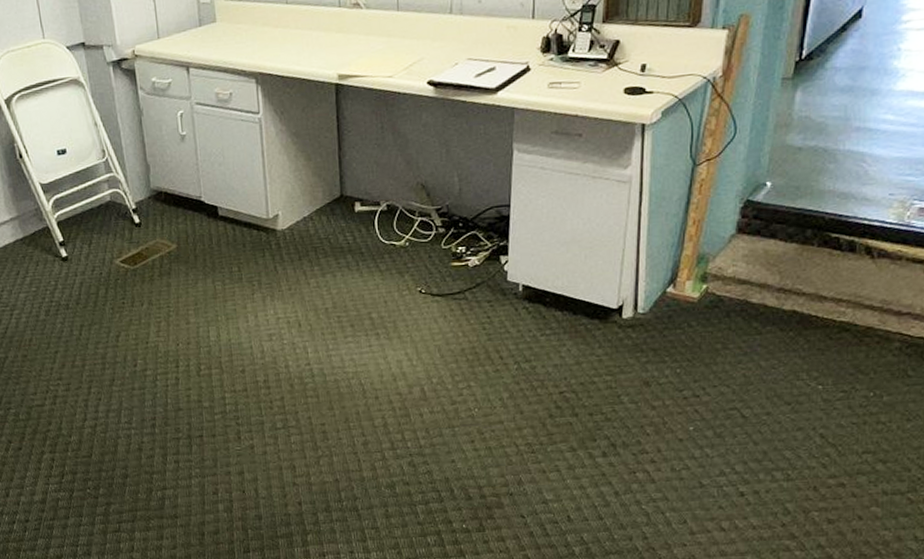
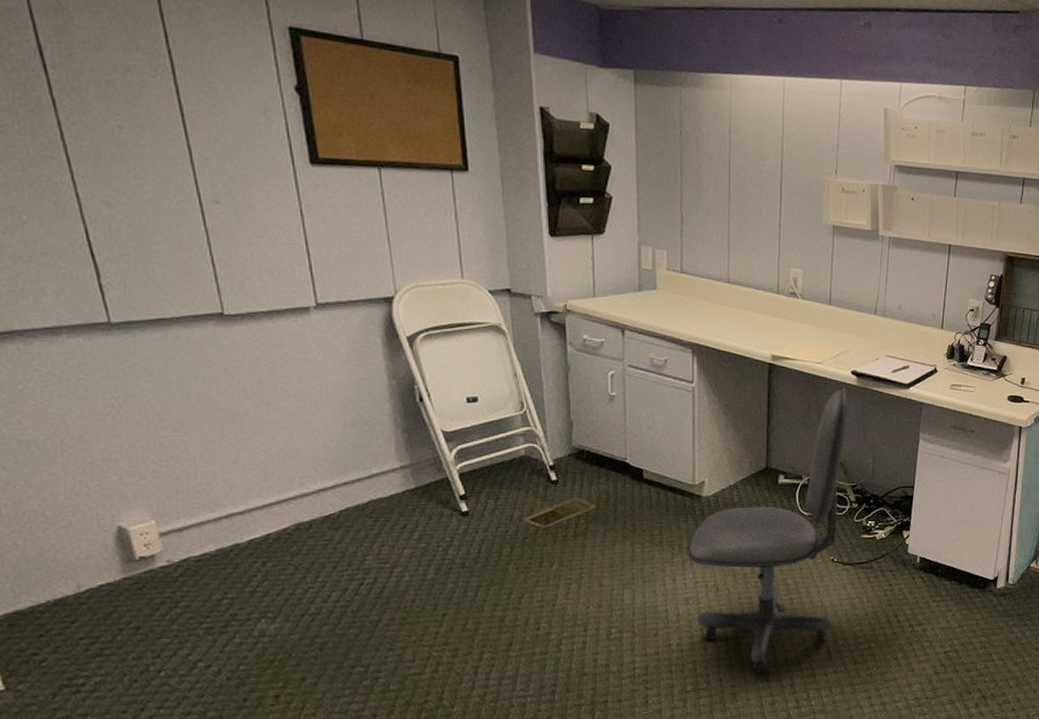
office chair: none [265,99,427,412] -> present [687,386,848,674]

